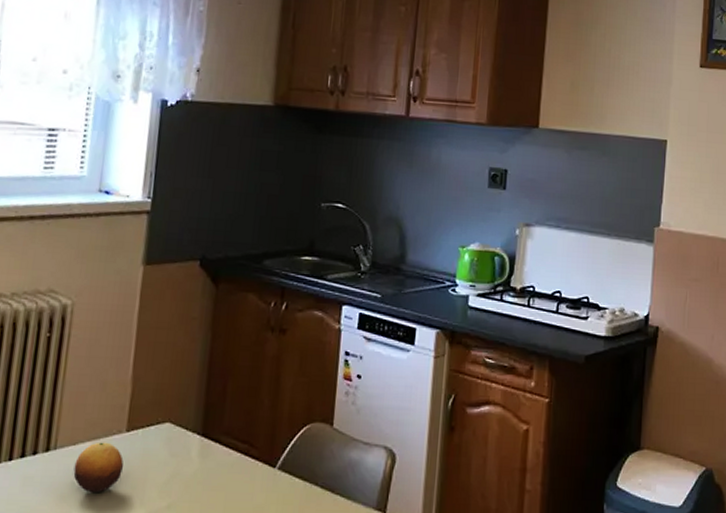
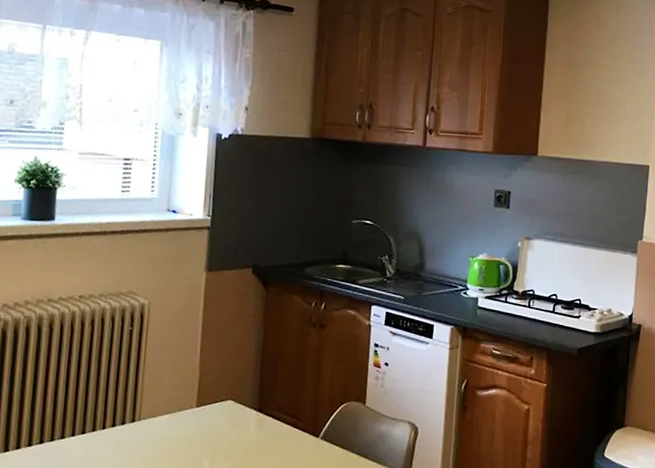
fruit: present [73,442,124,493] -> none [154,415,195,456]

